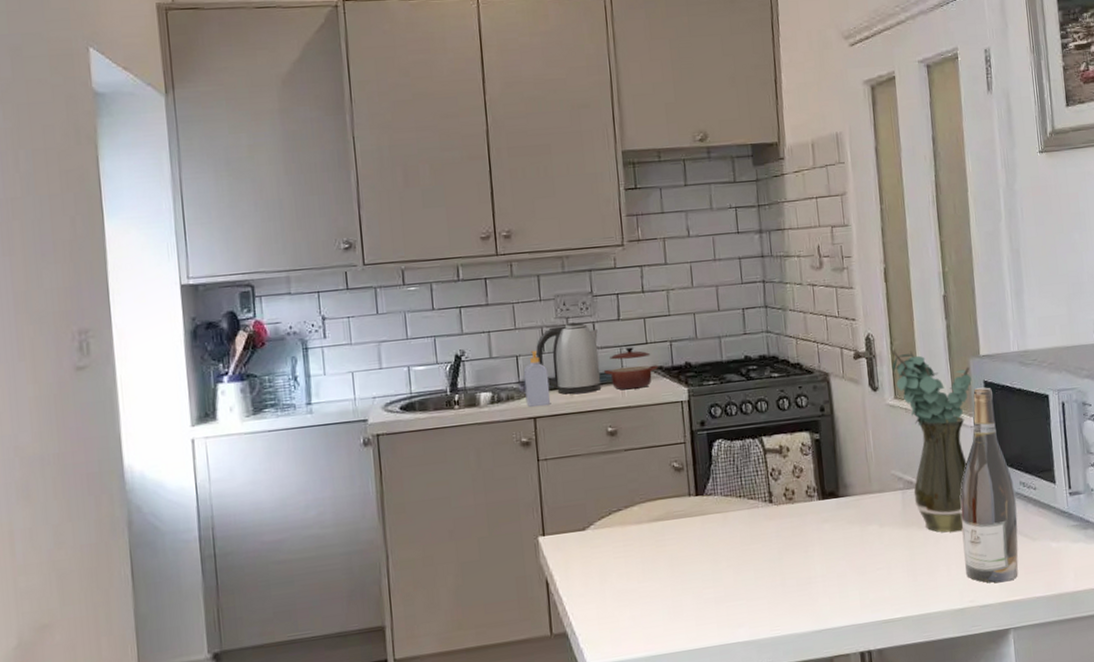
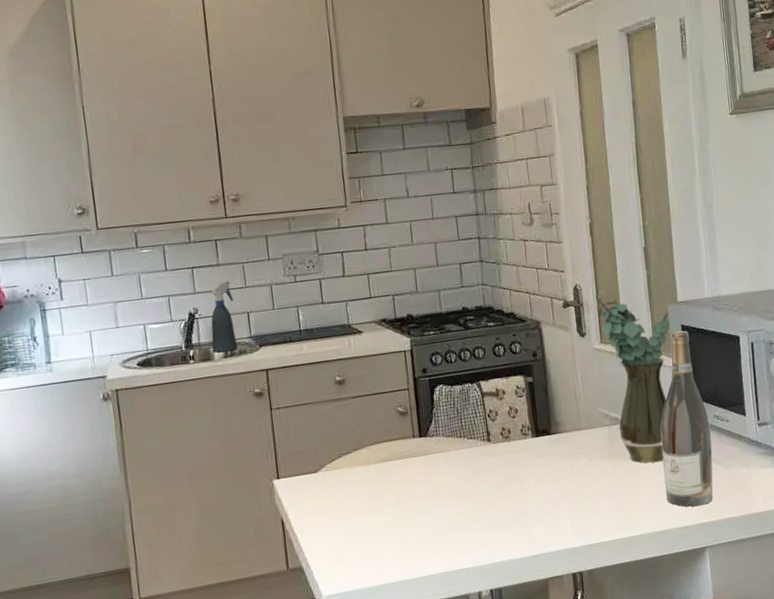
spray bottle: none [477,322,506,399] -> present [210,281,239,353]
soap bottle: present [523,350,551,408] -> none [254,306,282,361]
kettle: present [536,322,602,395] -> none [266,279,329,347]
saucepan: present [603,347,659,390] -> none [330,301,383,342]

